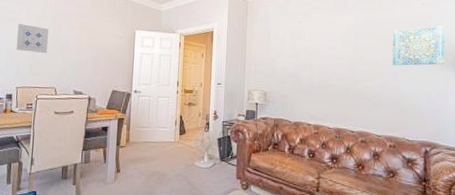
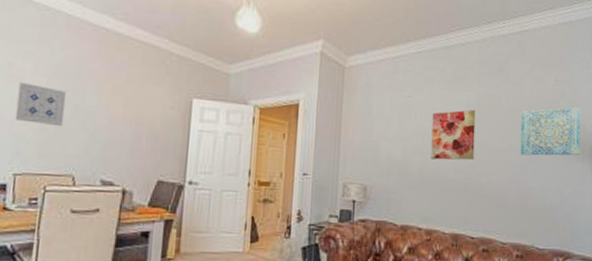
wall art: none [317,31,354,71] -> present [431,110,476,160]

